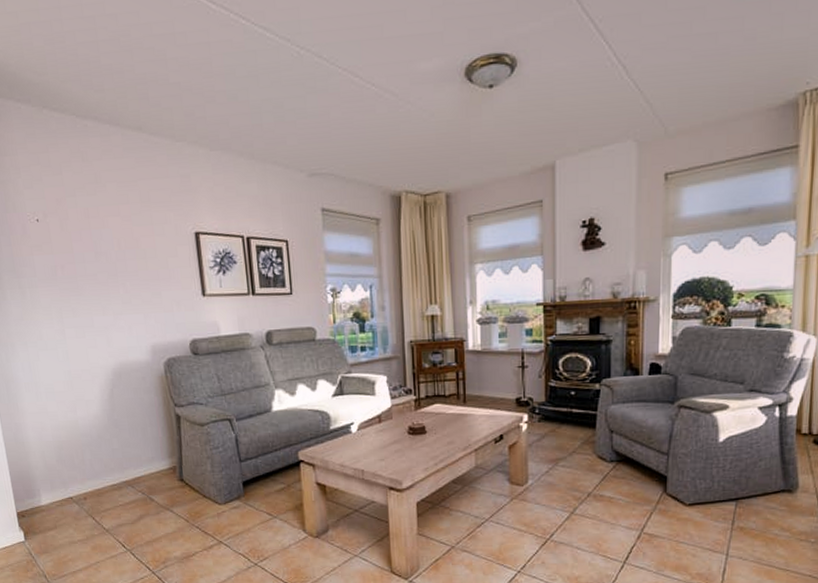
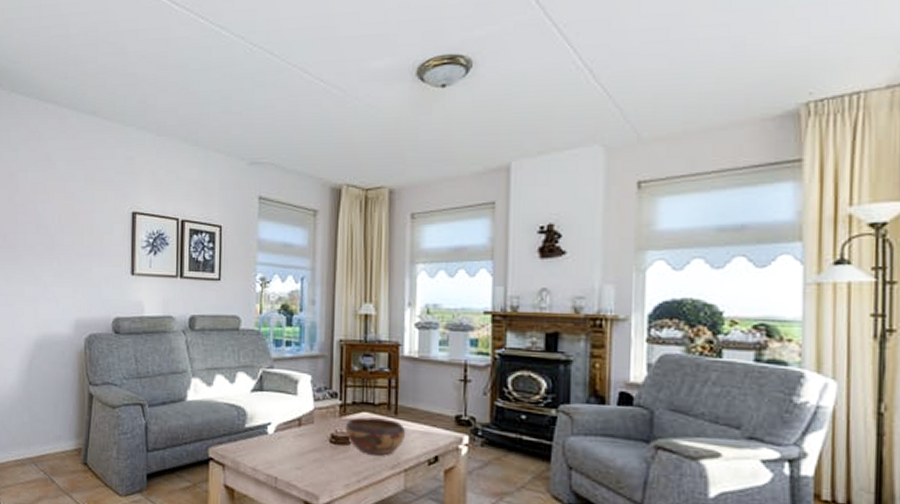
decorative bowl: none [421,407,475,440] -> present [345,417,406,456]

